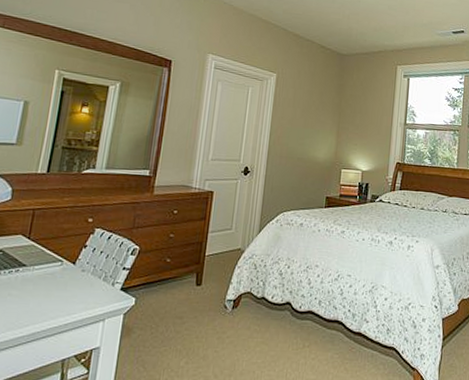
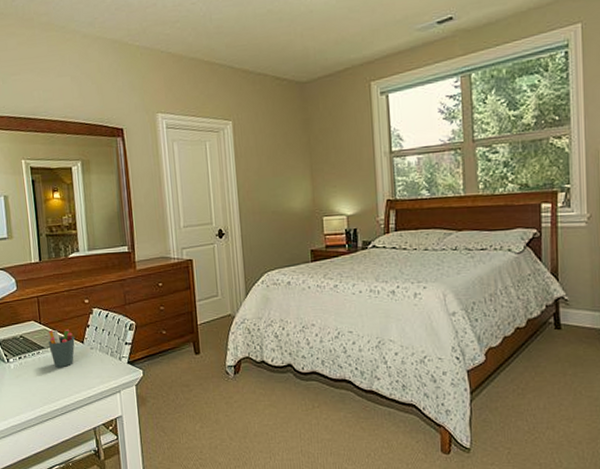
pen holder: none [32,247,66,289] -> present [48,328,75,367]

